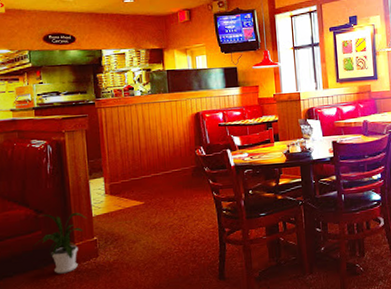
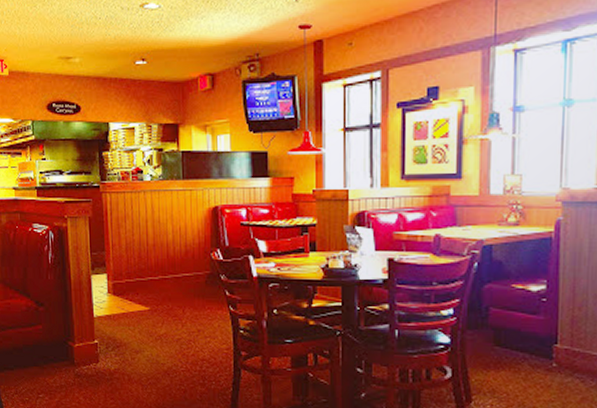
house plant: present [33,212,88,274] -> none [34,308,89,375]

